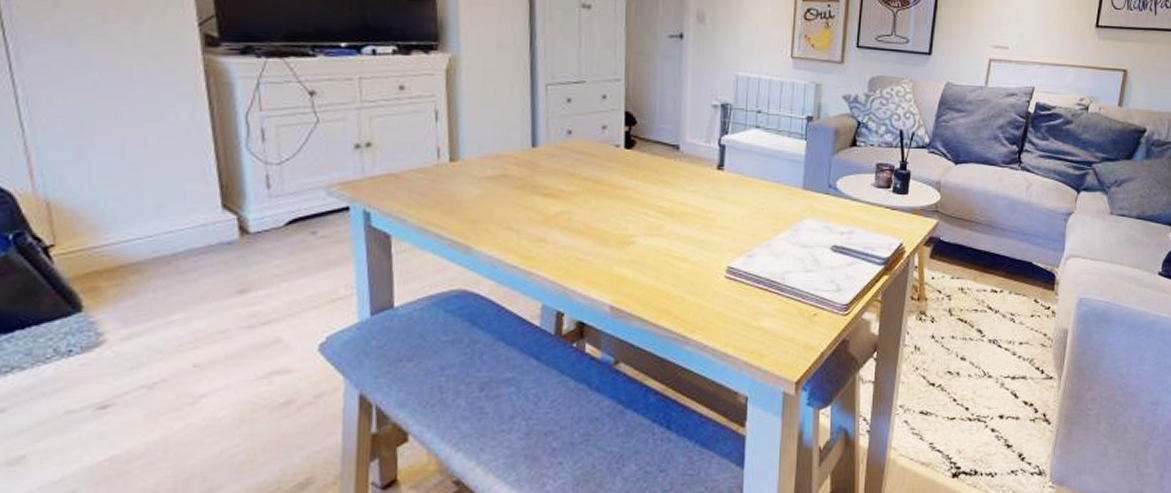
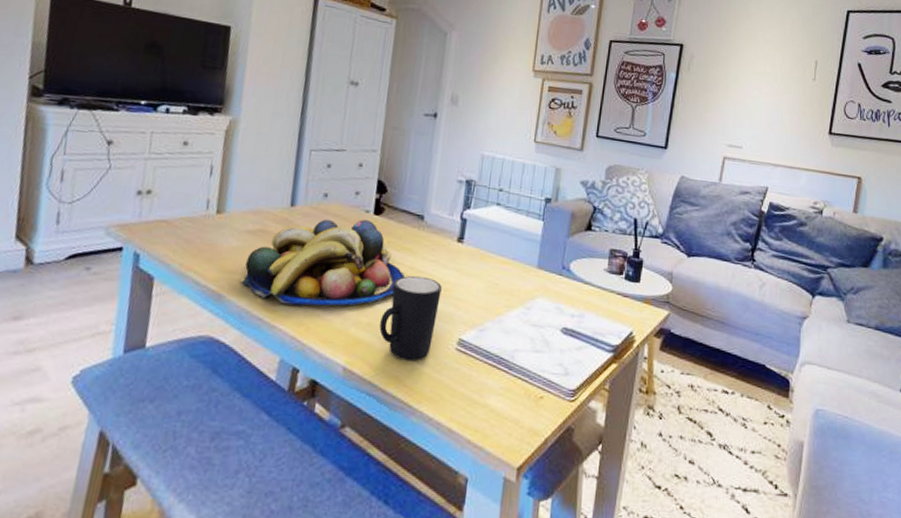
fruit bowl: none [489,155,664,250] -> present [241,219,405,306]
mug: none [644,208,705,292] -> present [379,275,442,361]

